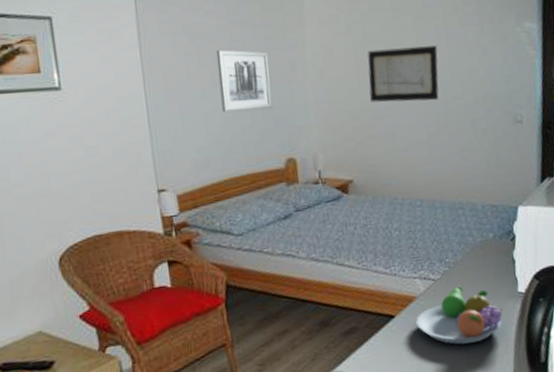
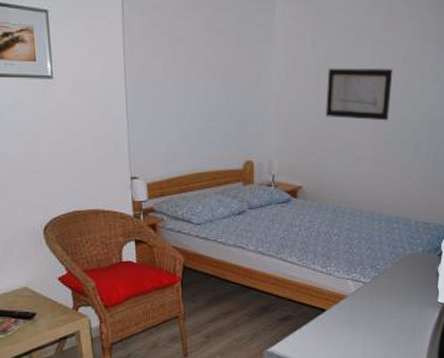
wall art: present [216,50,273,113] -> none [191,55,238,114]
fruit bowl: present [416,285,503,345] -> none [344,290,422,341]

